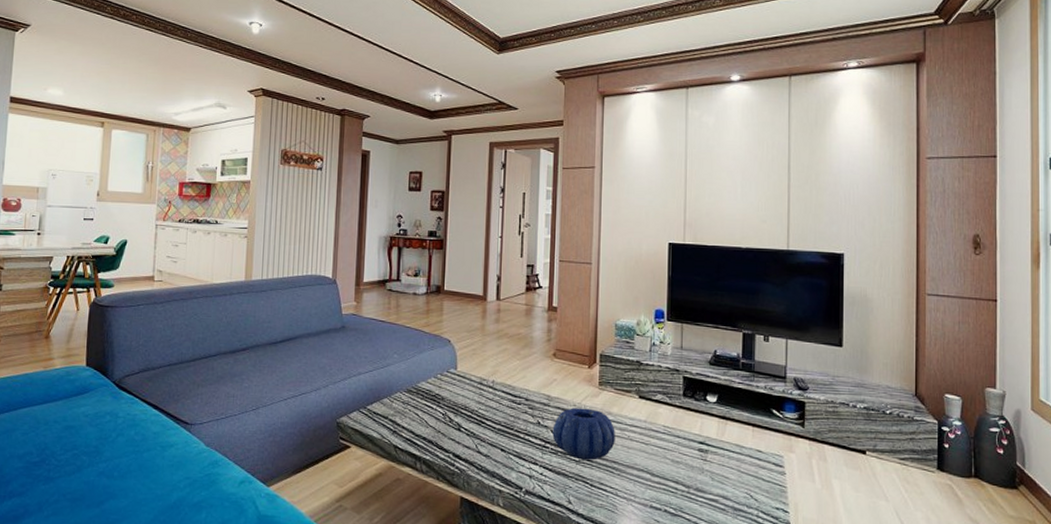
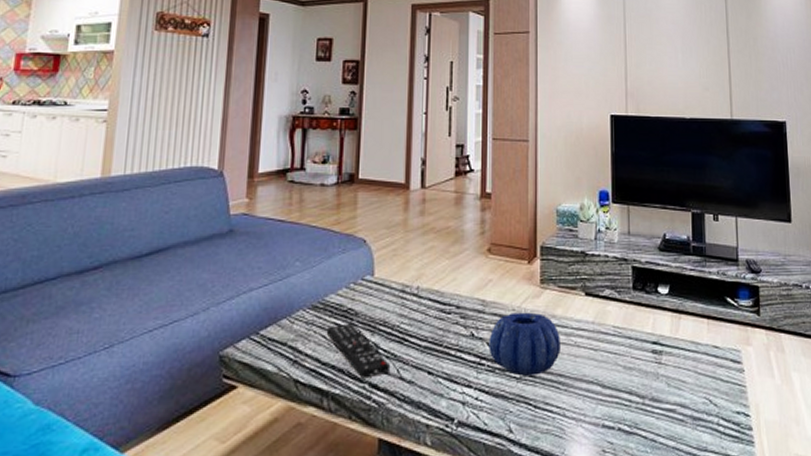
remote control: none [419,405,471,450] -> present [326,323,391,379]

